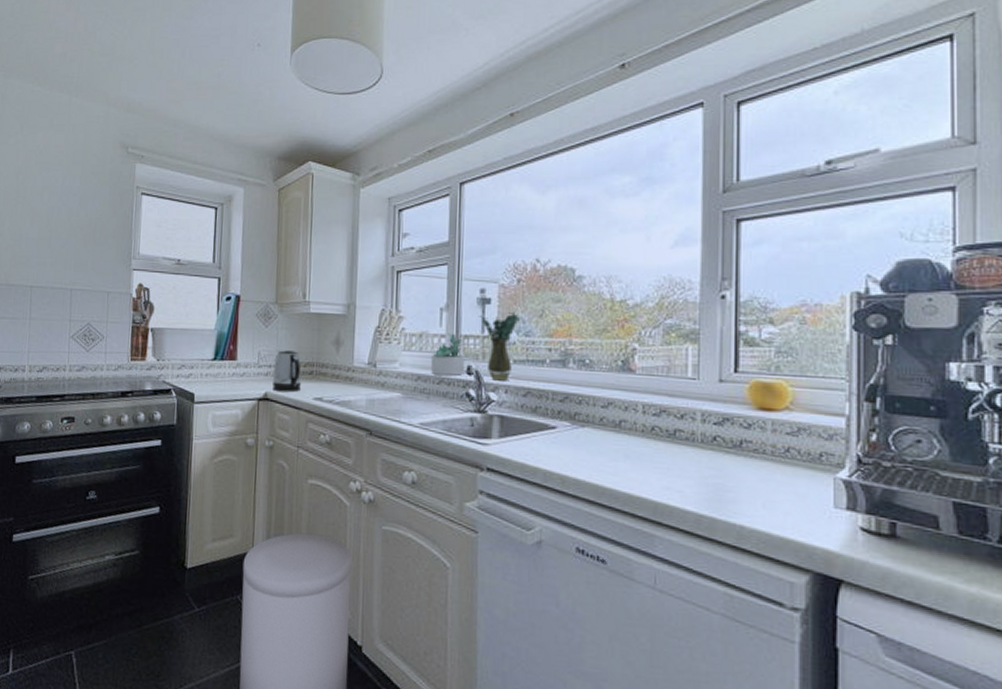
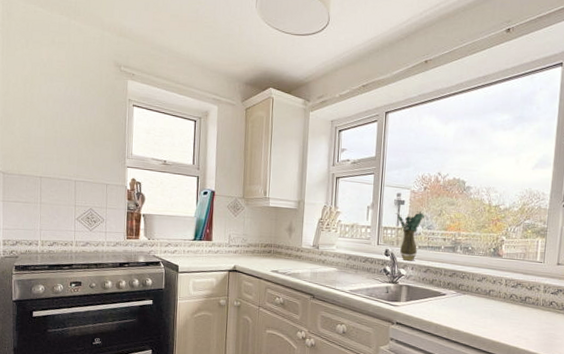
kettle: present [272,350,302,393] -> none [240,234,262,266]
succulent plant: present [430,333,465,376] -> none [359,225,384,257]

